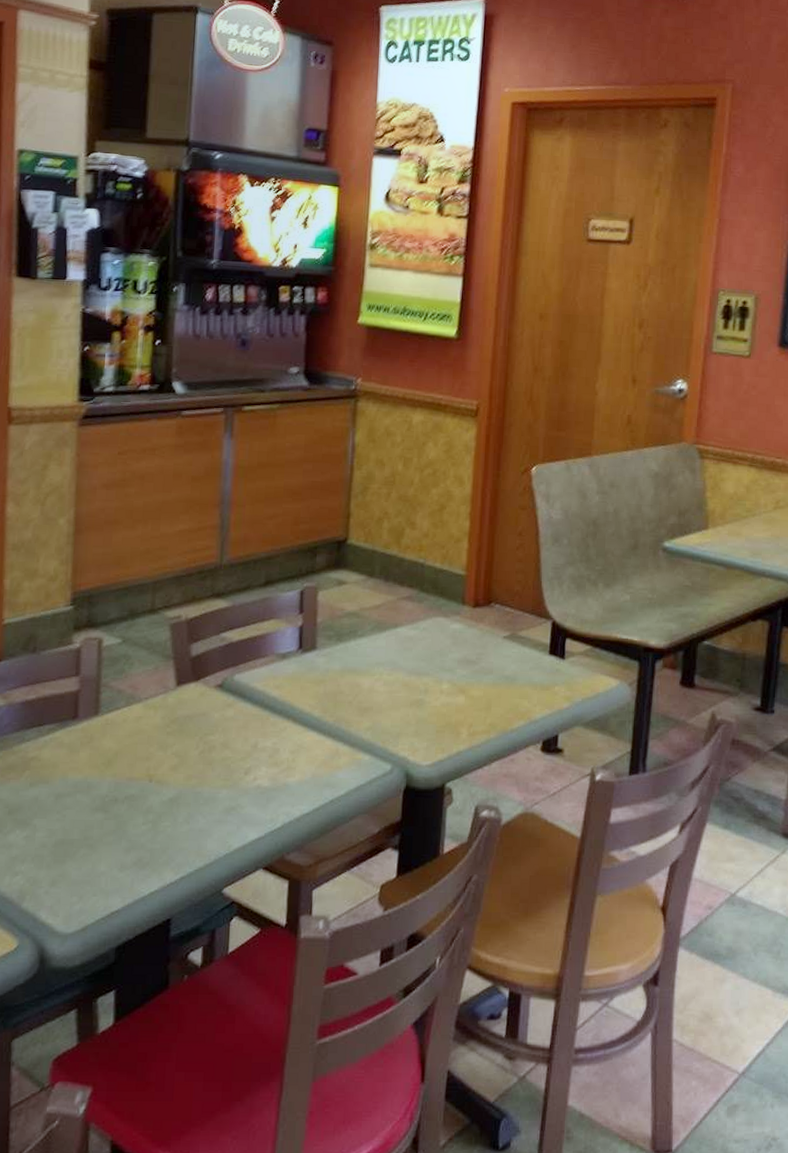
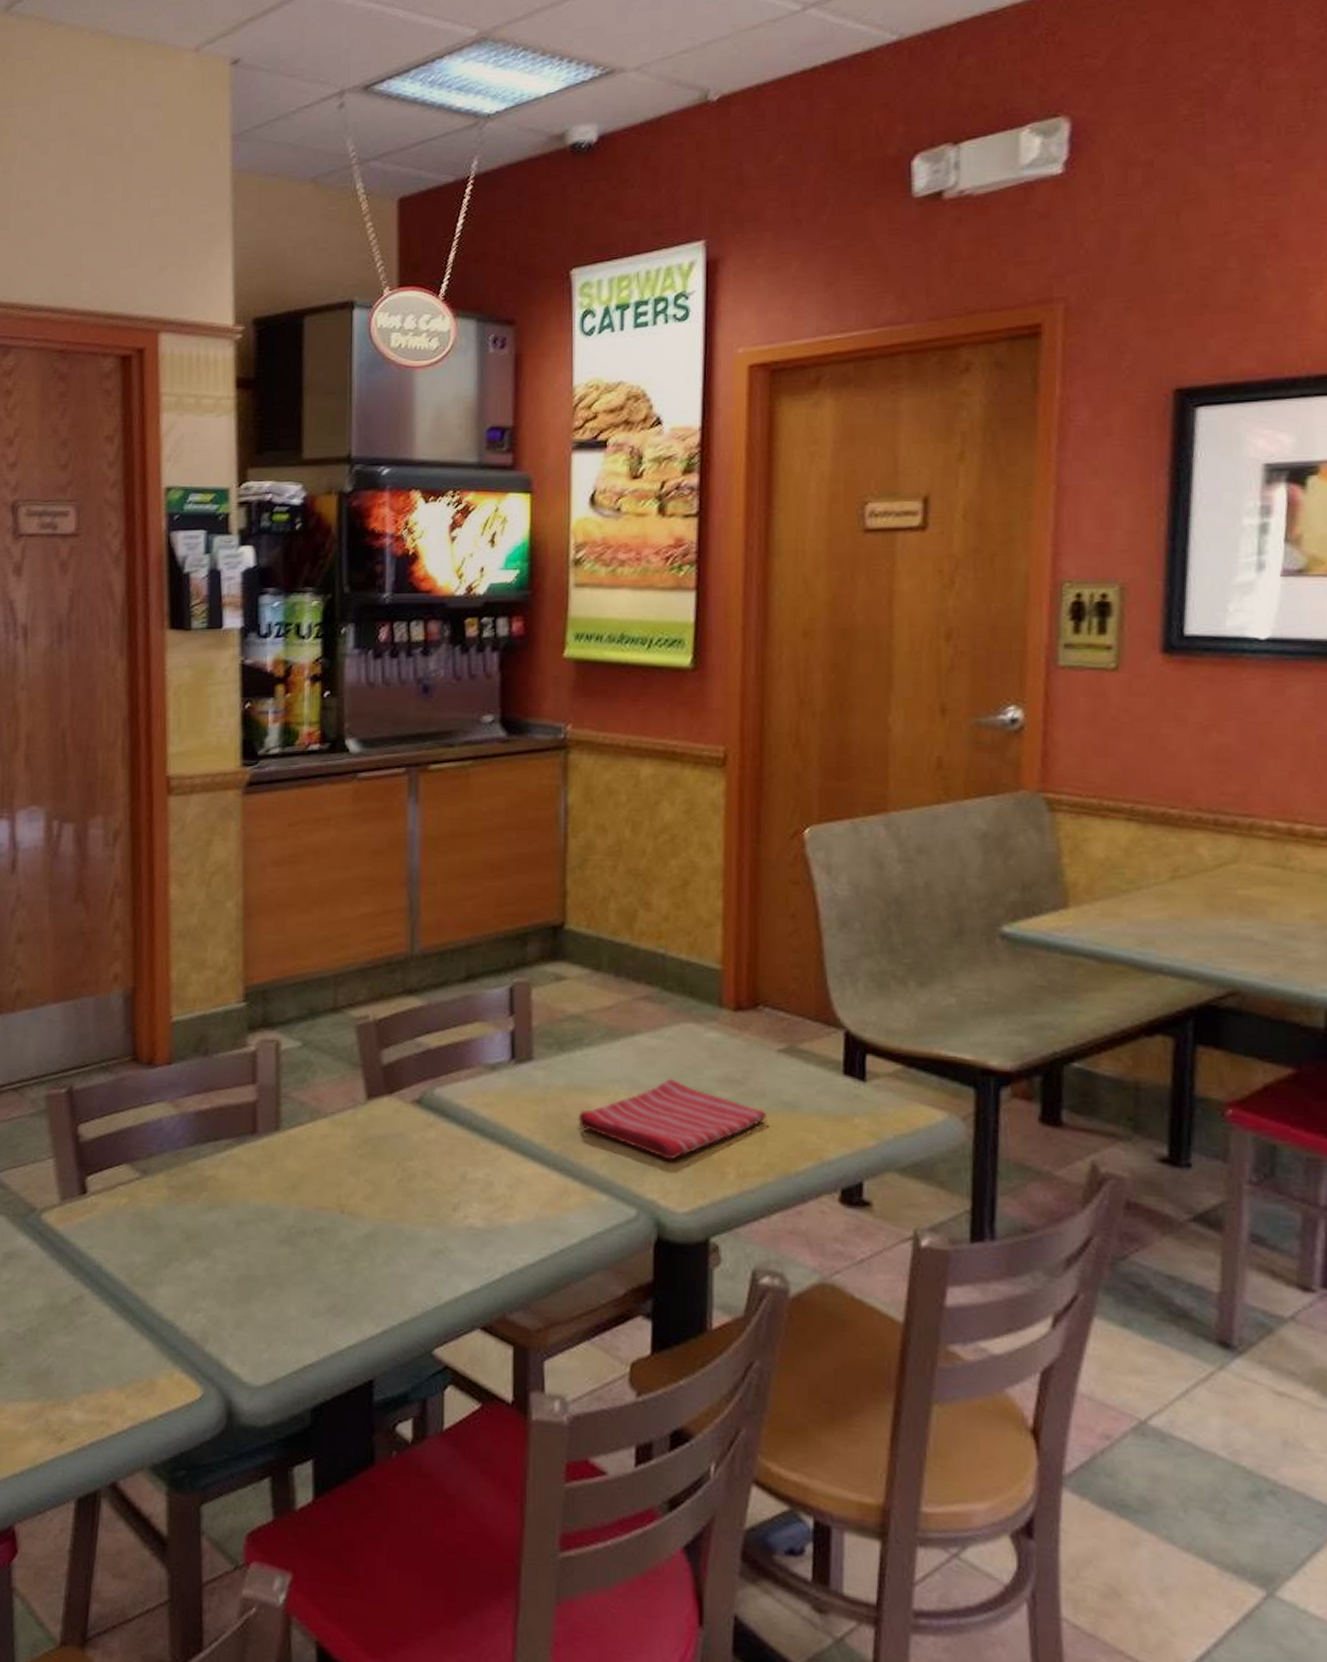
dish towel: none [349,662,493,725] -> present [578,1079,767,1160]

